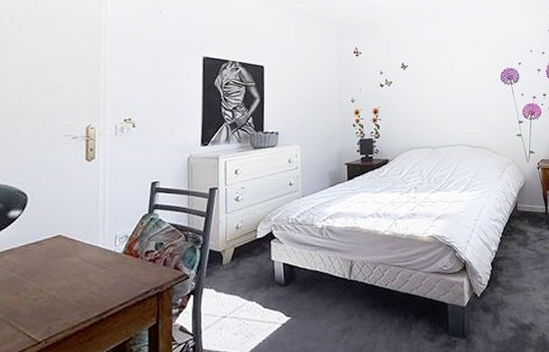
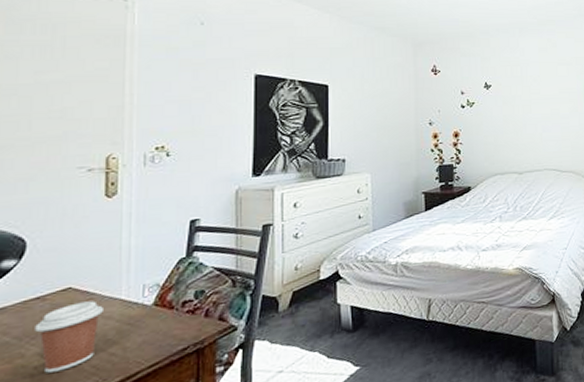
coffee cup: none [34,247,85,305] -> present [35,301,103,373]

